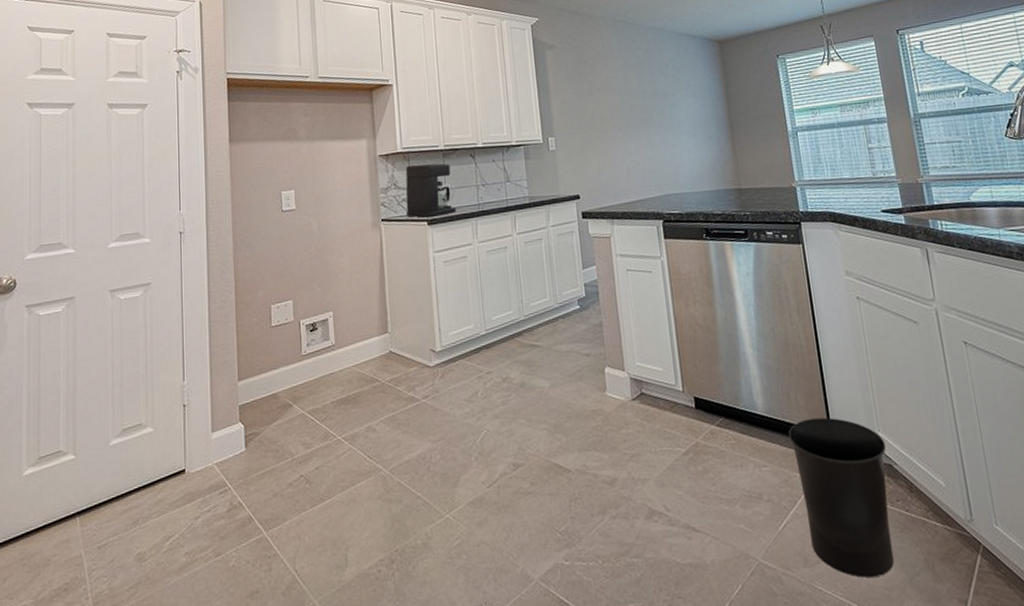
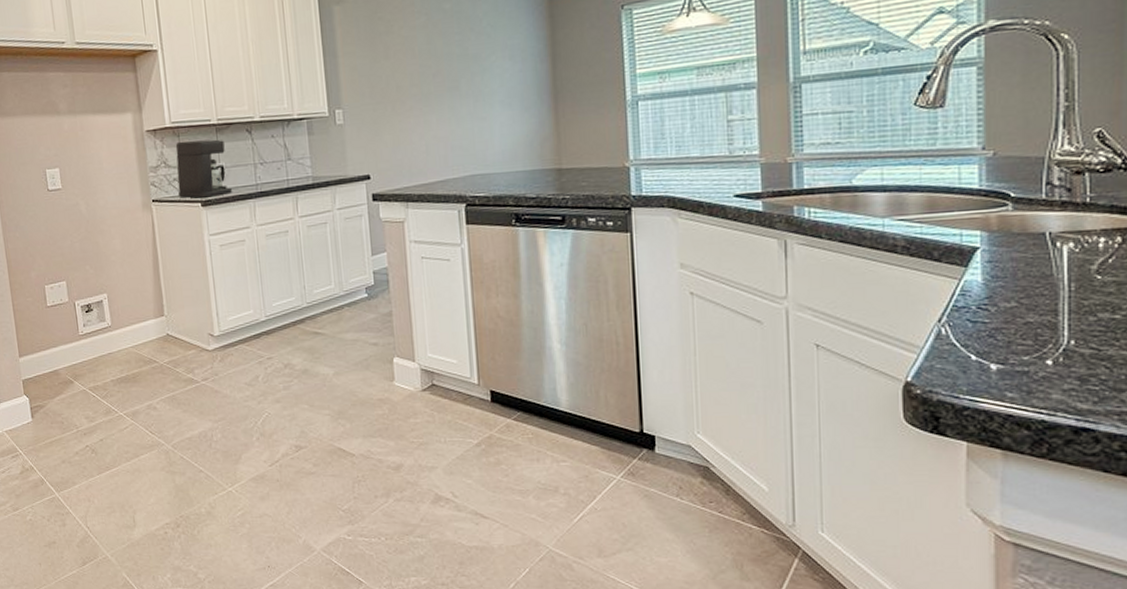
waste bin: present [788,417,895,578] -> none [593,417,704,571]

